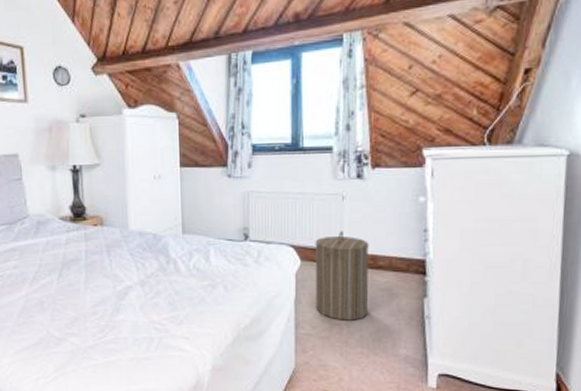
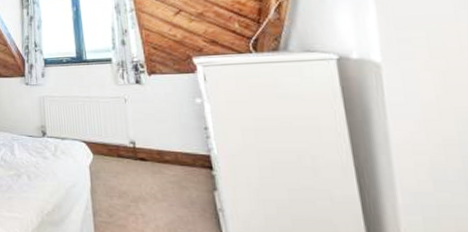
laundry hamper: present [315,231,369,321] -> none [104,129,160,211]

